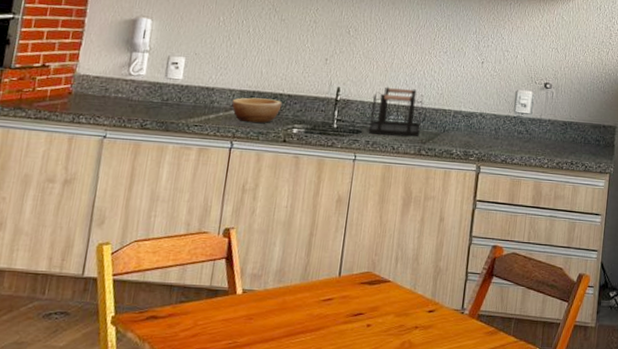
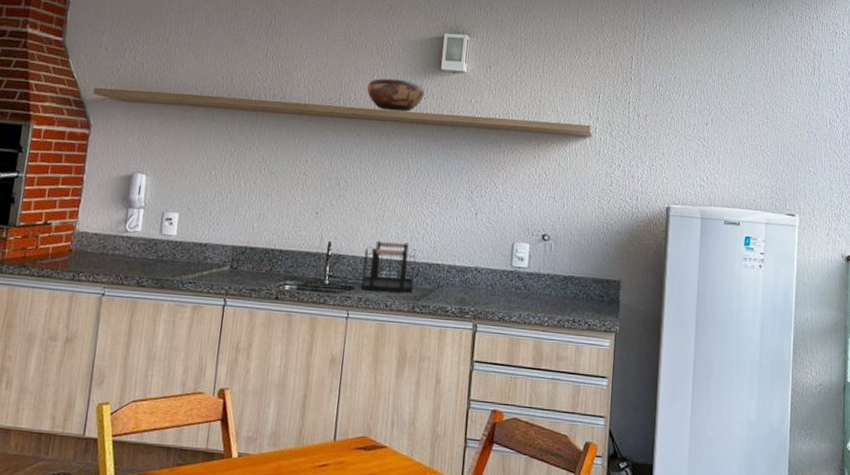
bowl: present [231,97,282,124] -> none [224,253,274,280]

